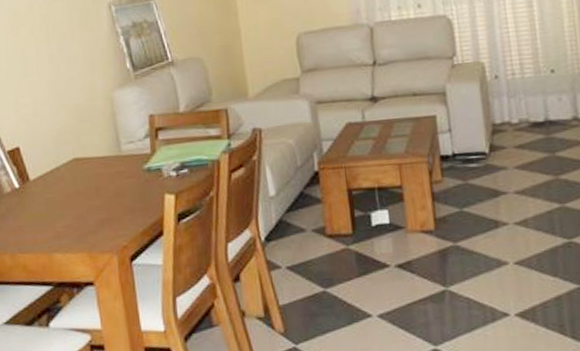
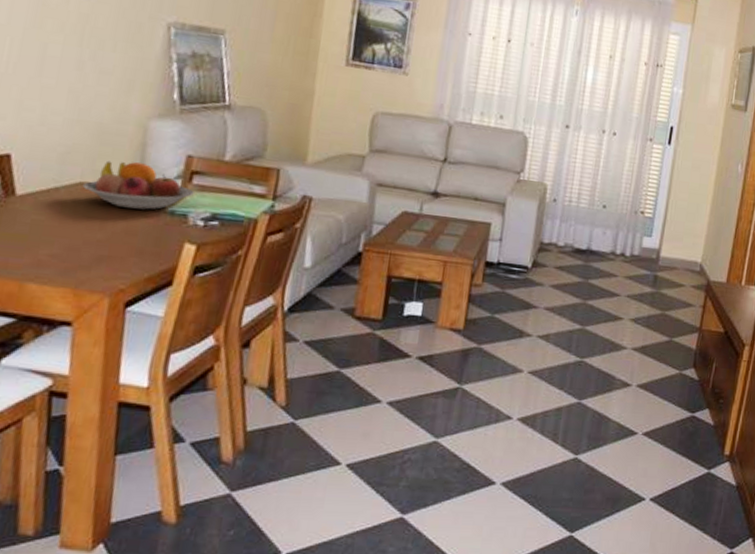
fruit bowl: none [75,130,162,174] -> present [82,160,194,210]

